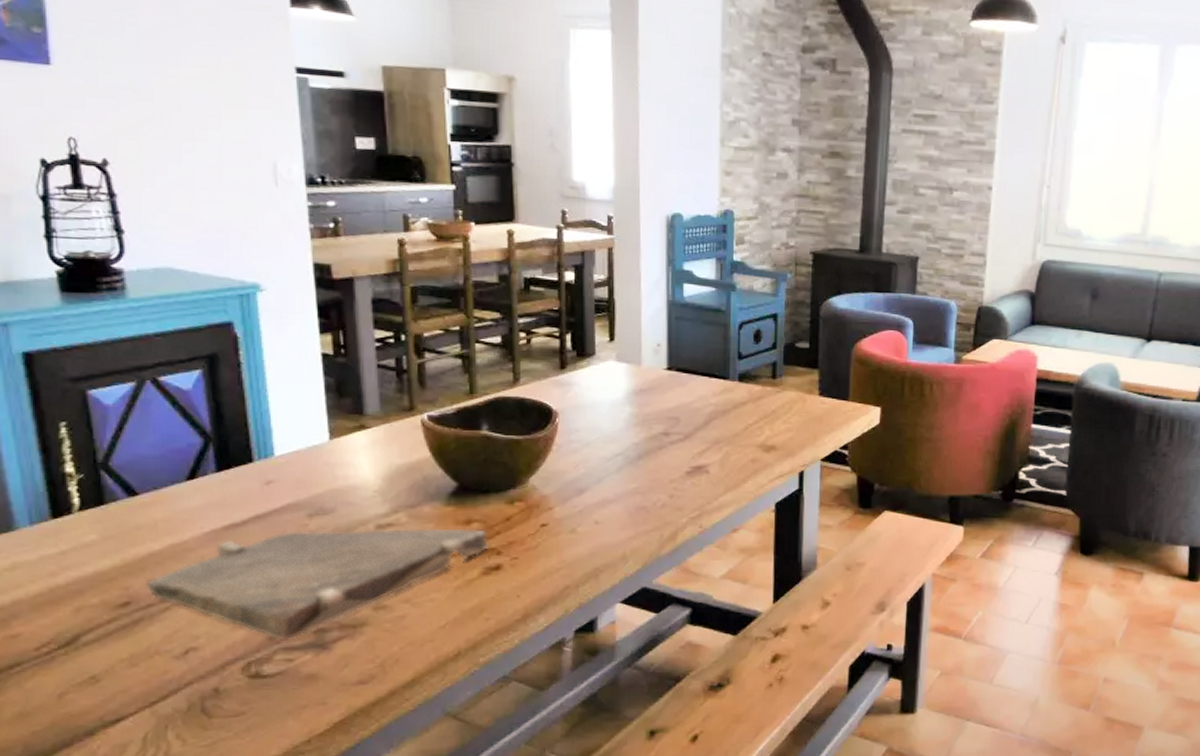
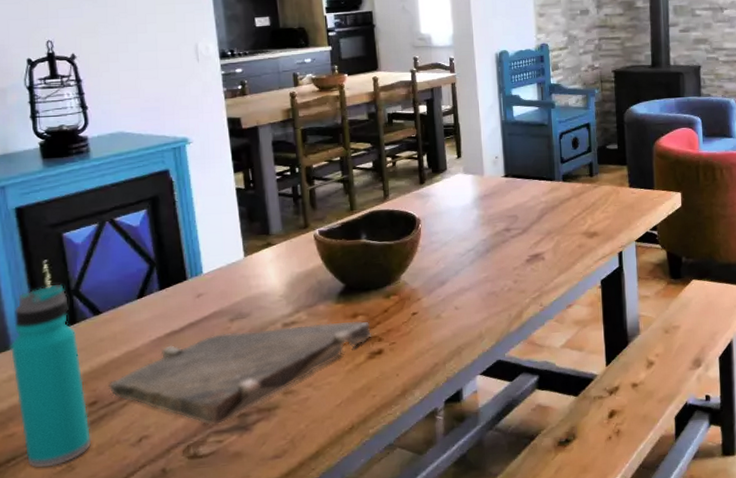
water bottle: none [13,453,123,678] -> present [9,283,92,468]

